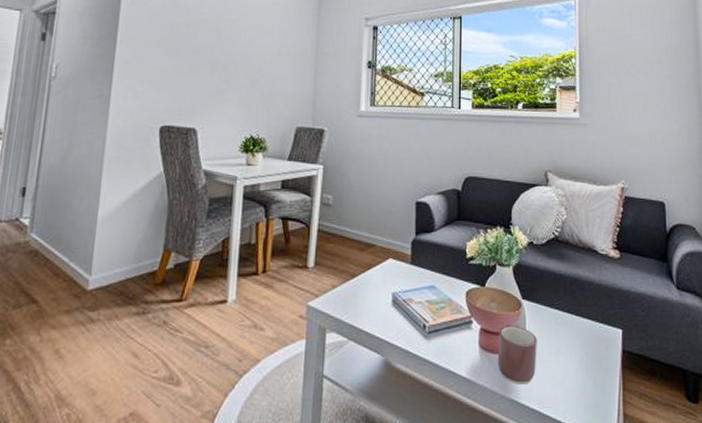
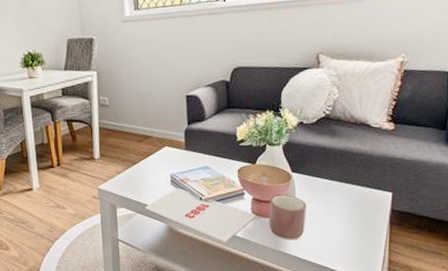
magazine: none [359,310,484,385] -> present [144,188,256,243]

